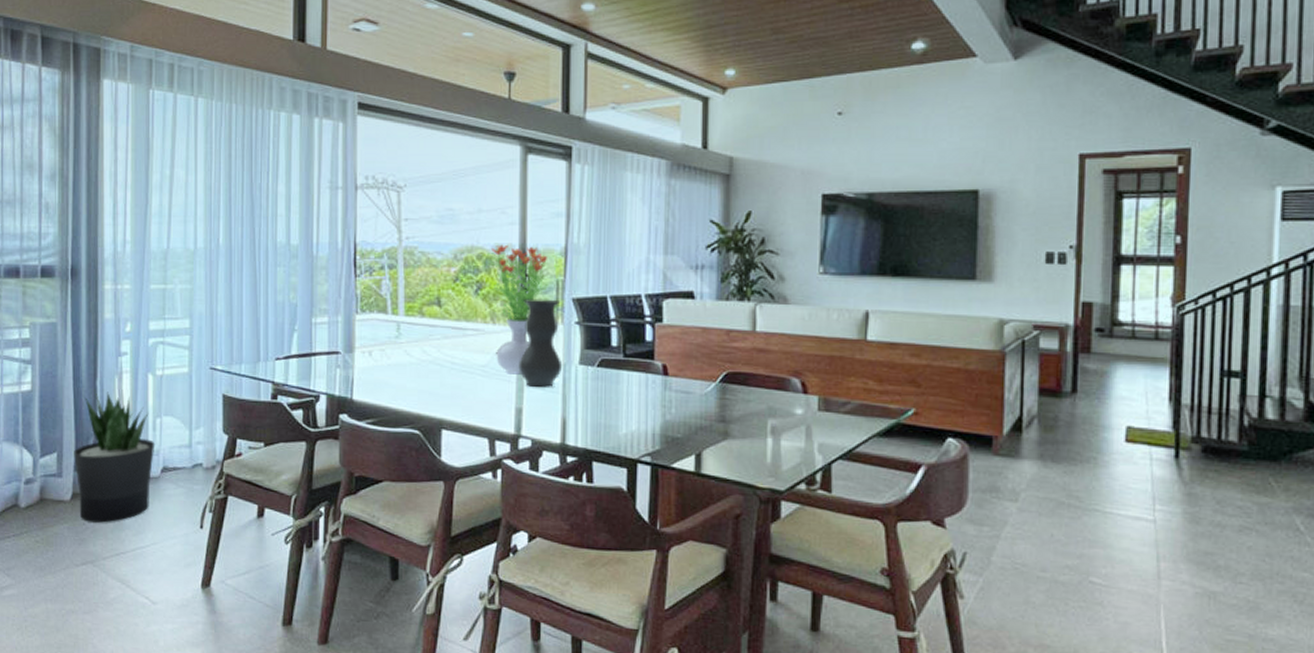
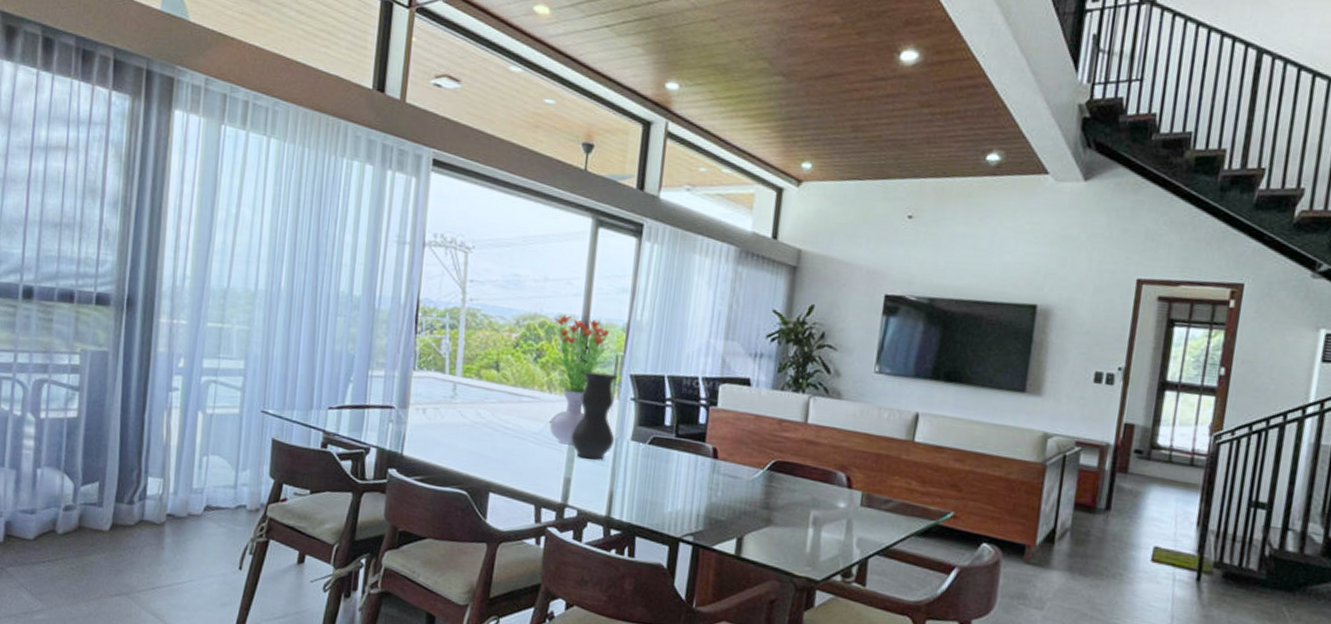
planter: present [74,387,155,523] -> none [116,420,200,556]

